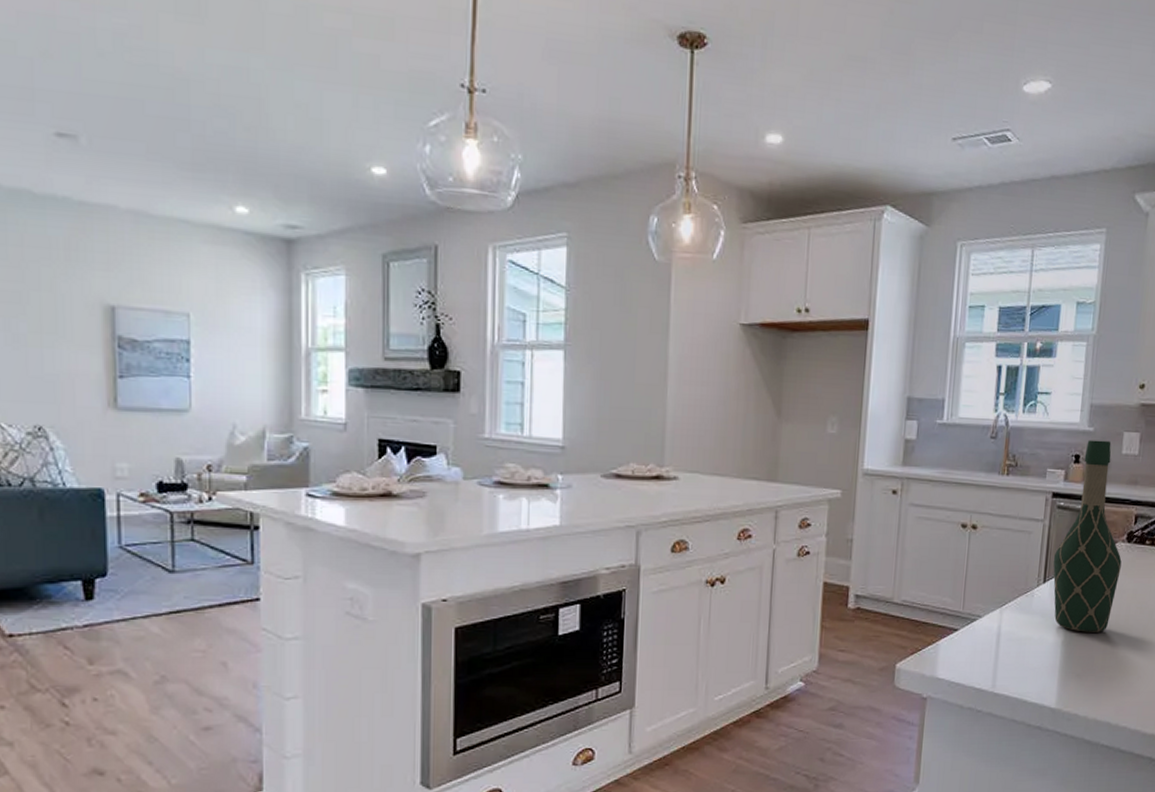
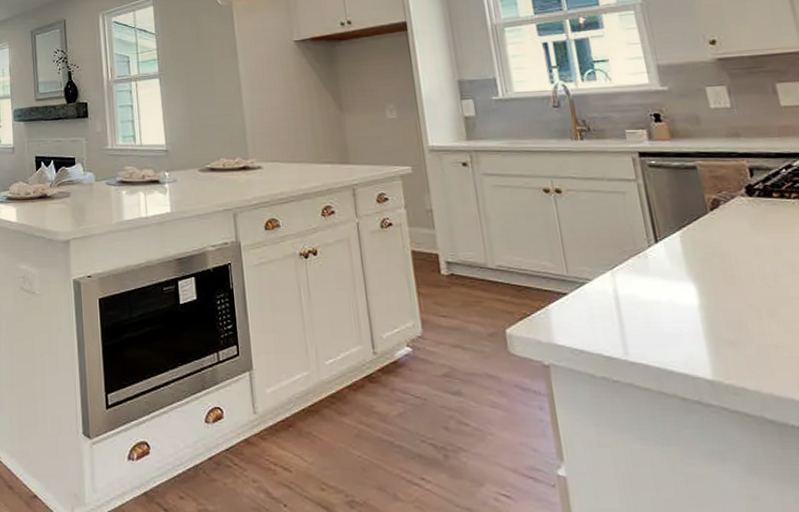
wine bottle: present [1053,440,1122,632] -> none [660,97,754,295]

